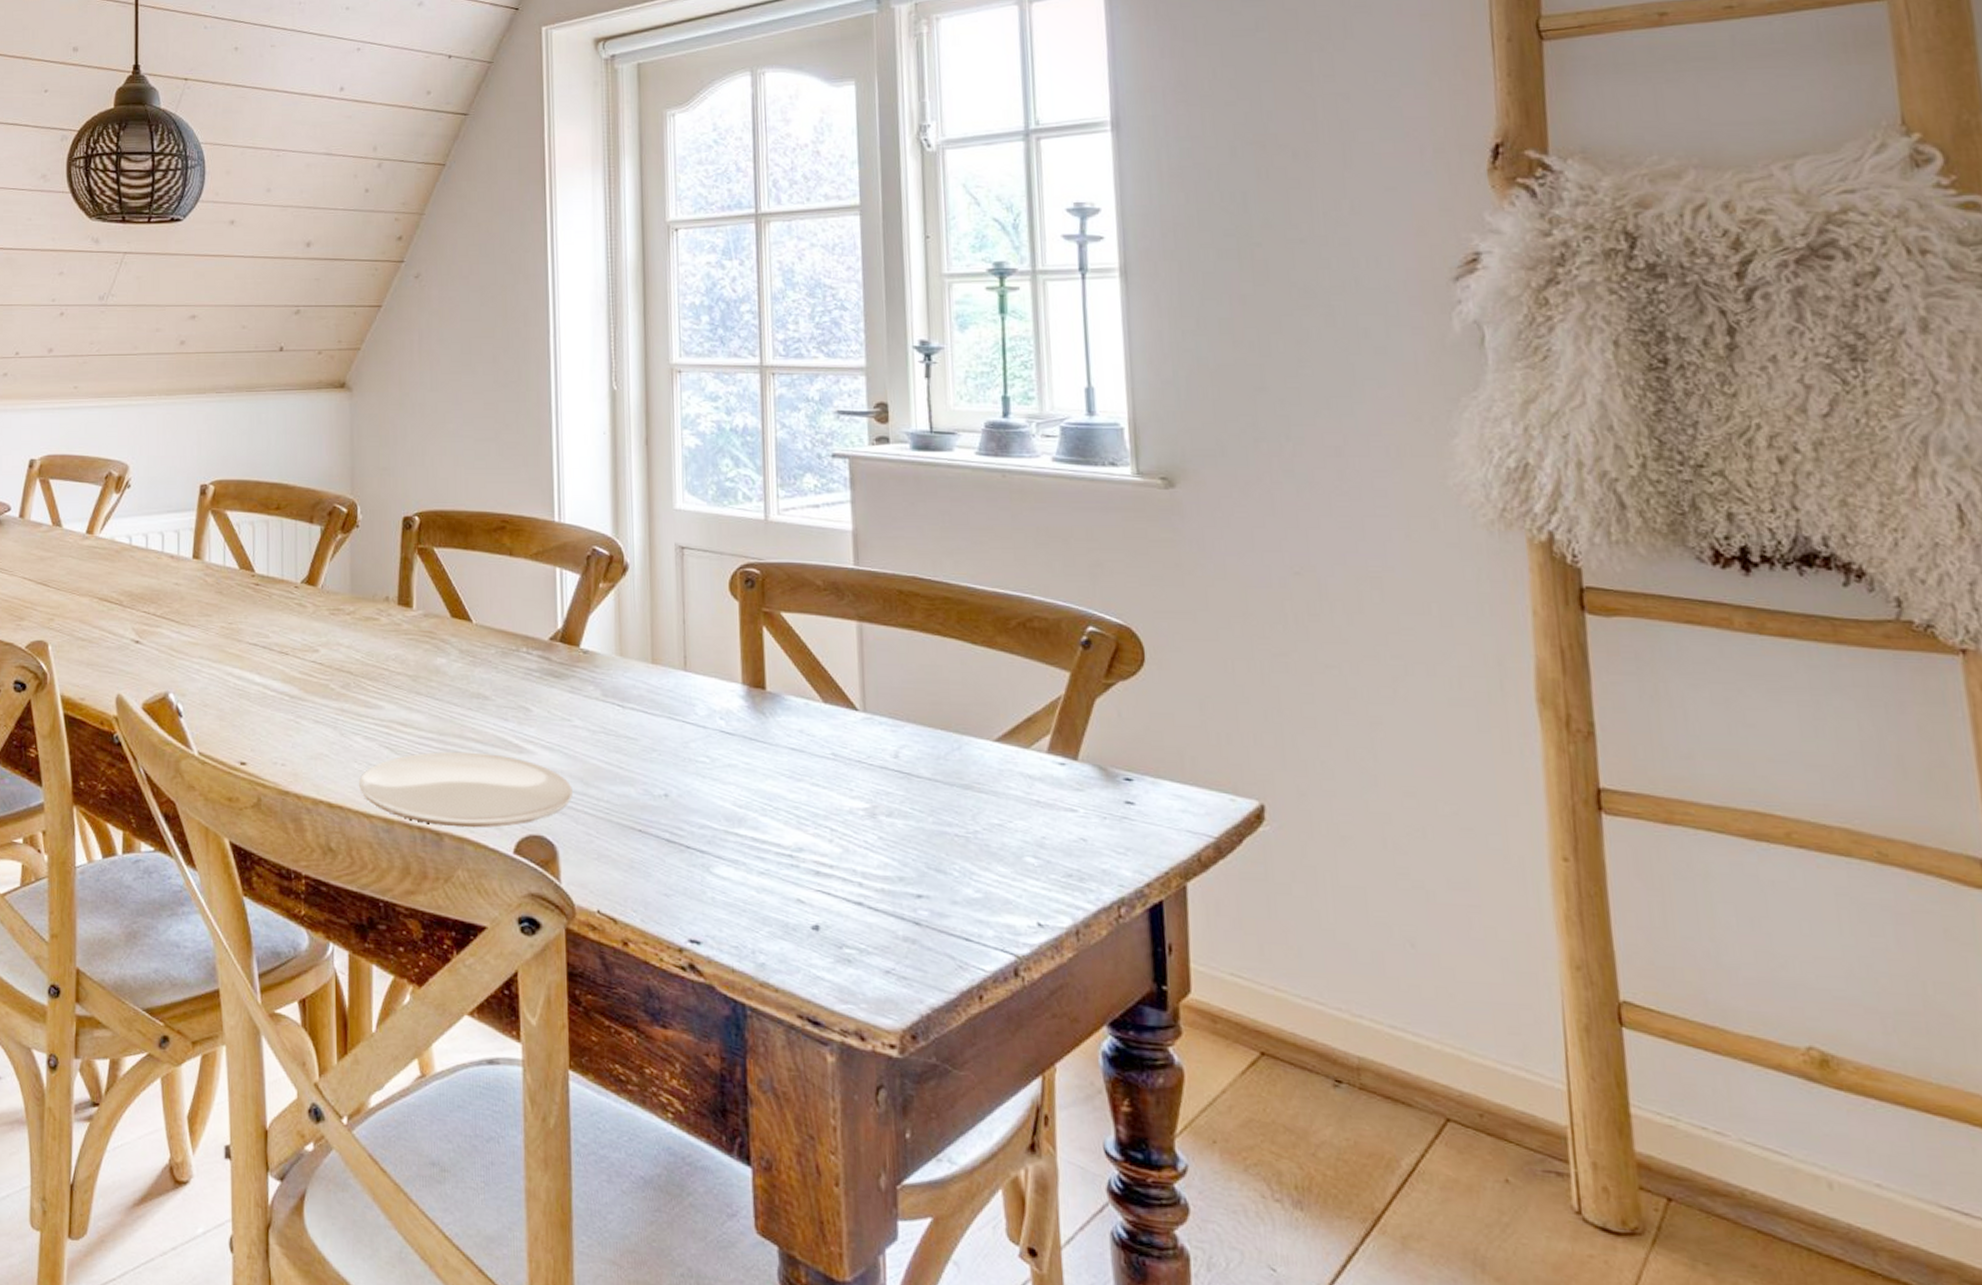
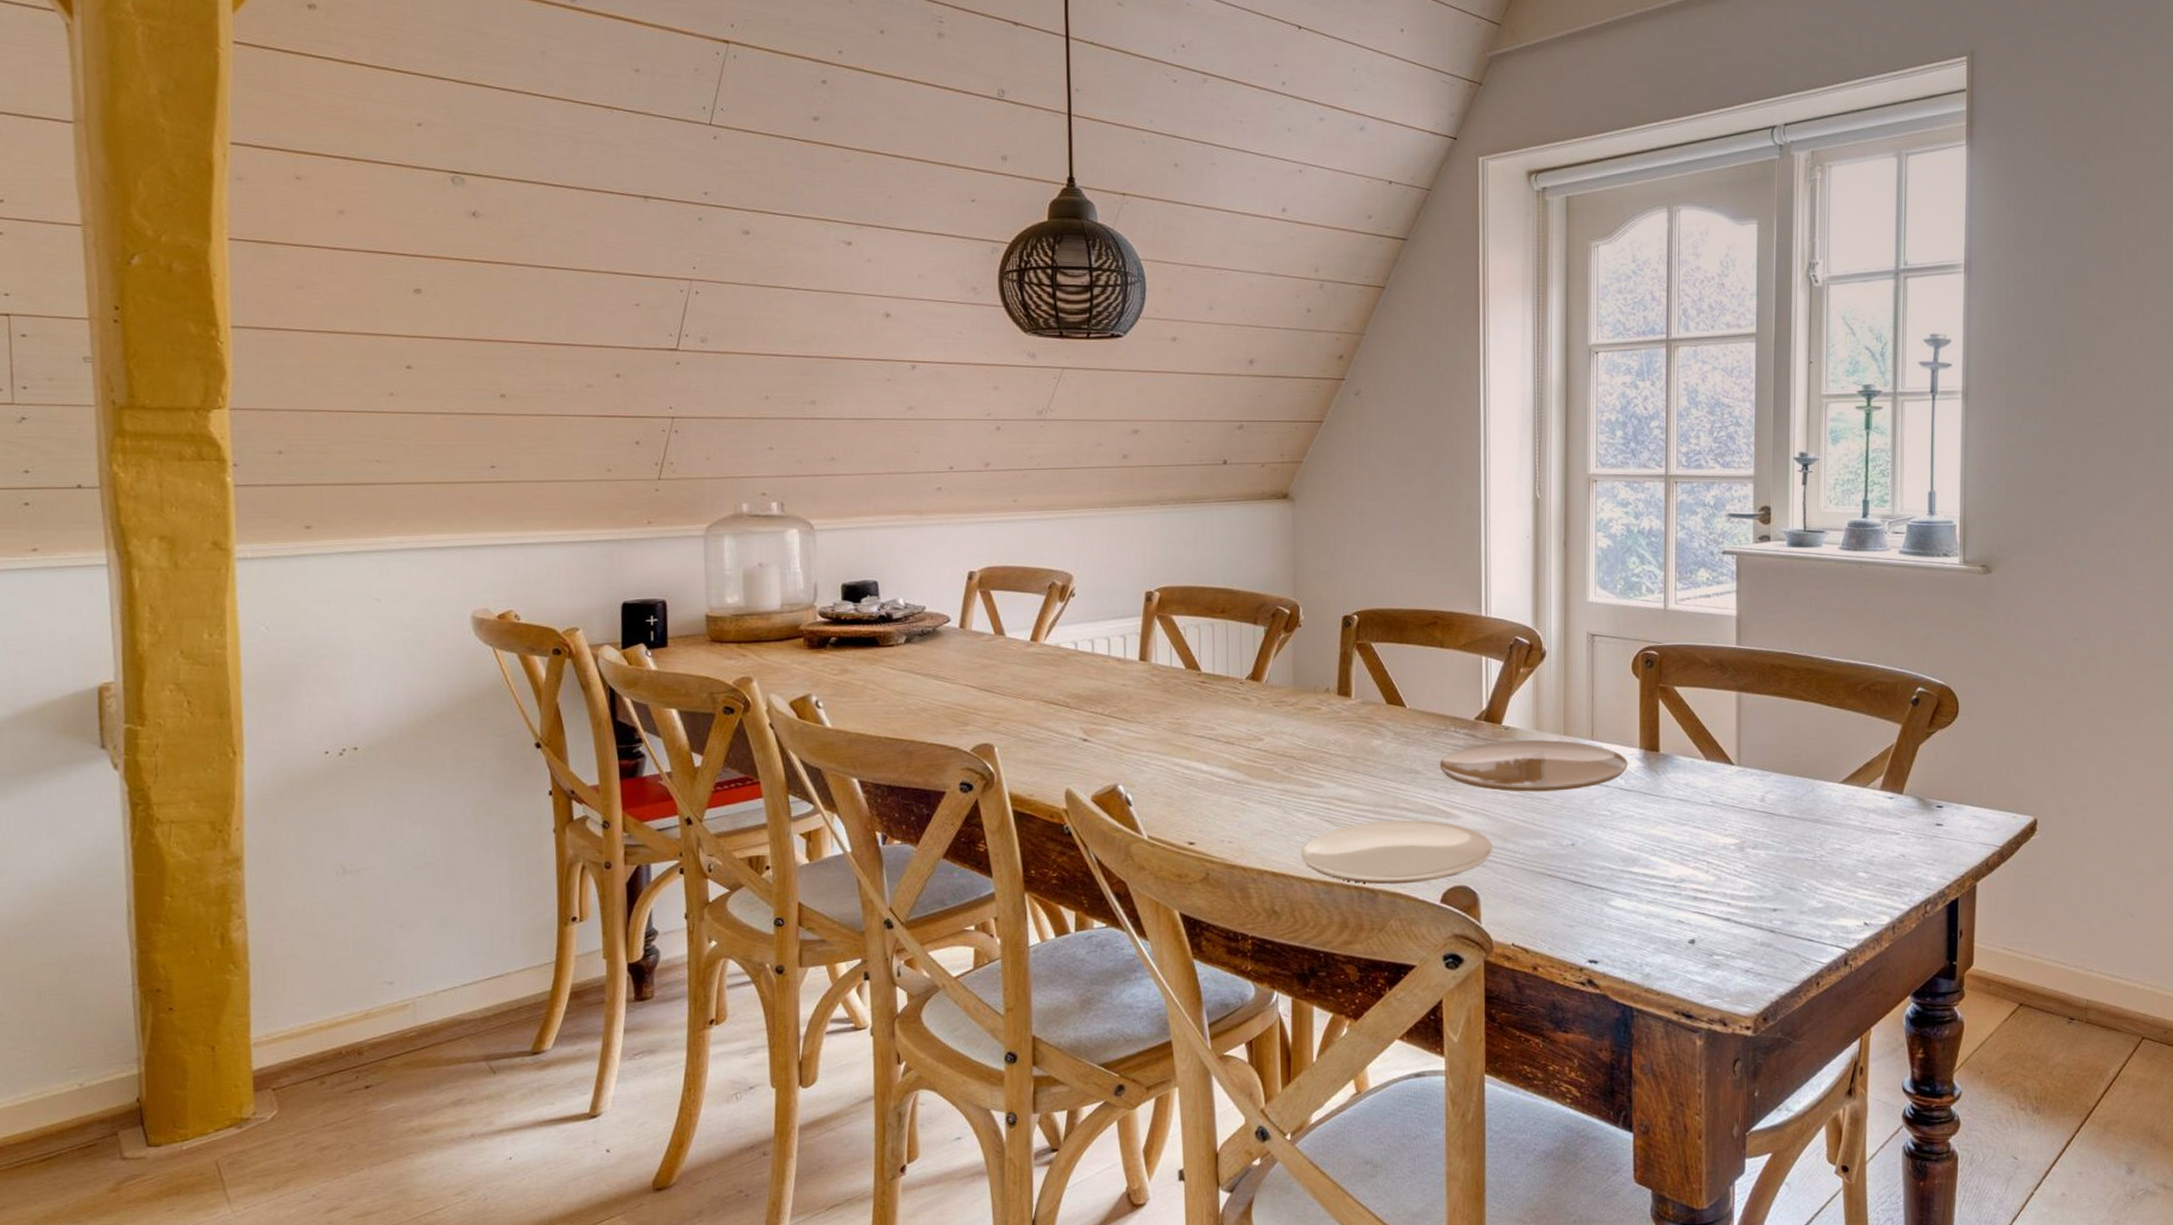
plate: none [510,666,729,730] -> present [1439,739,1628,792]

